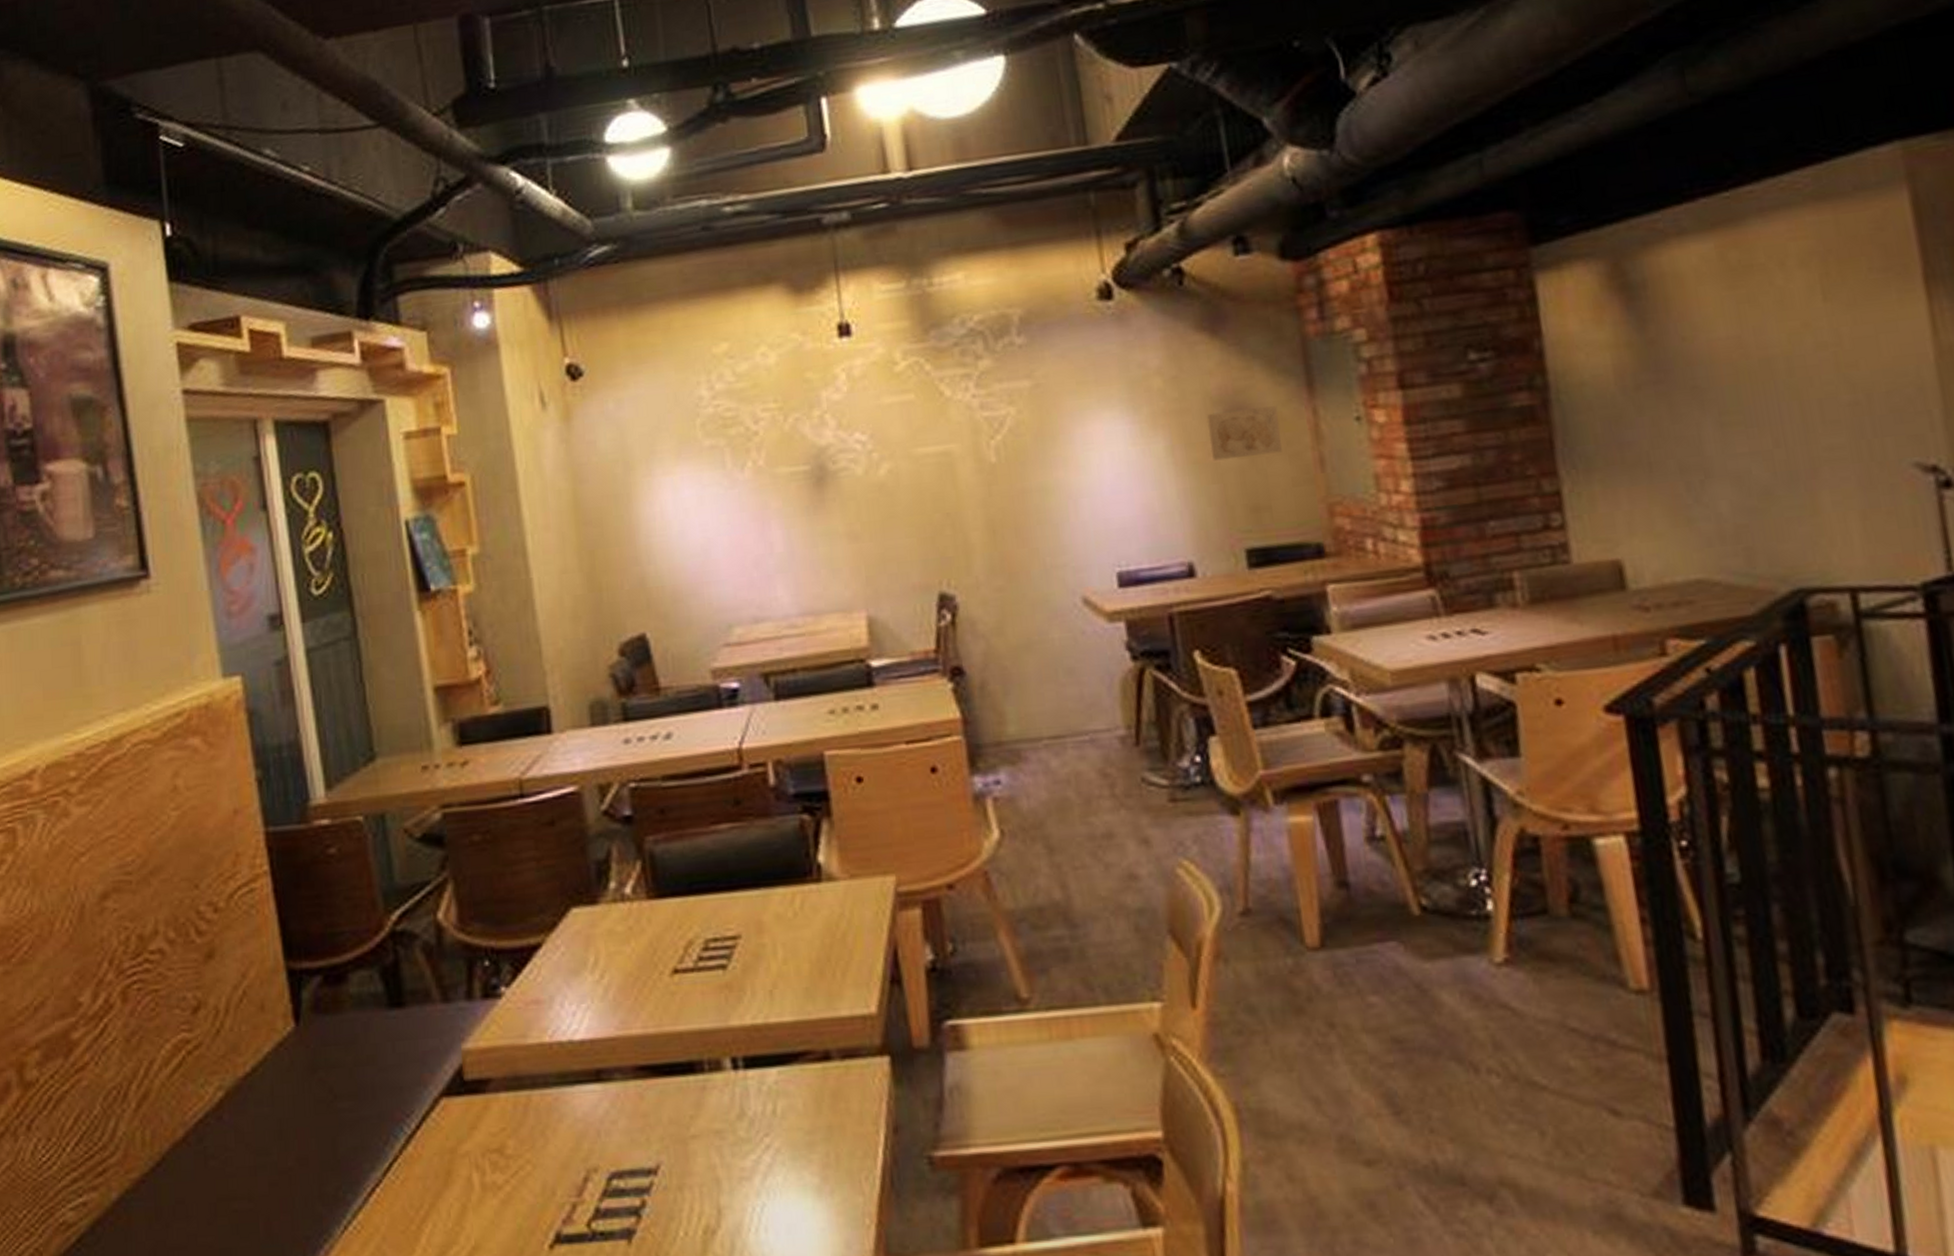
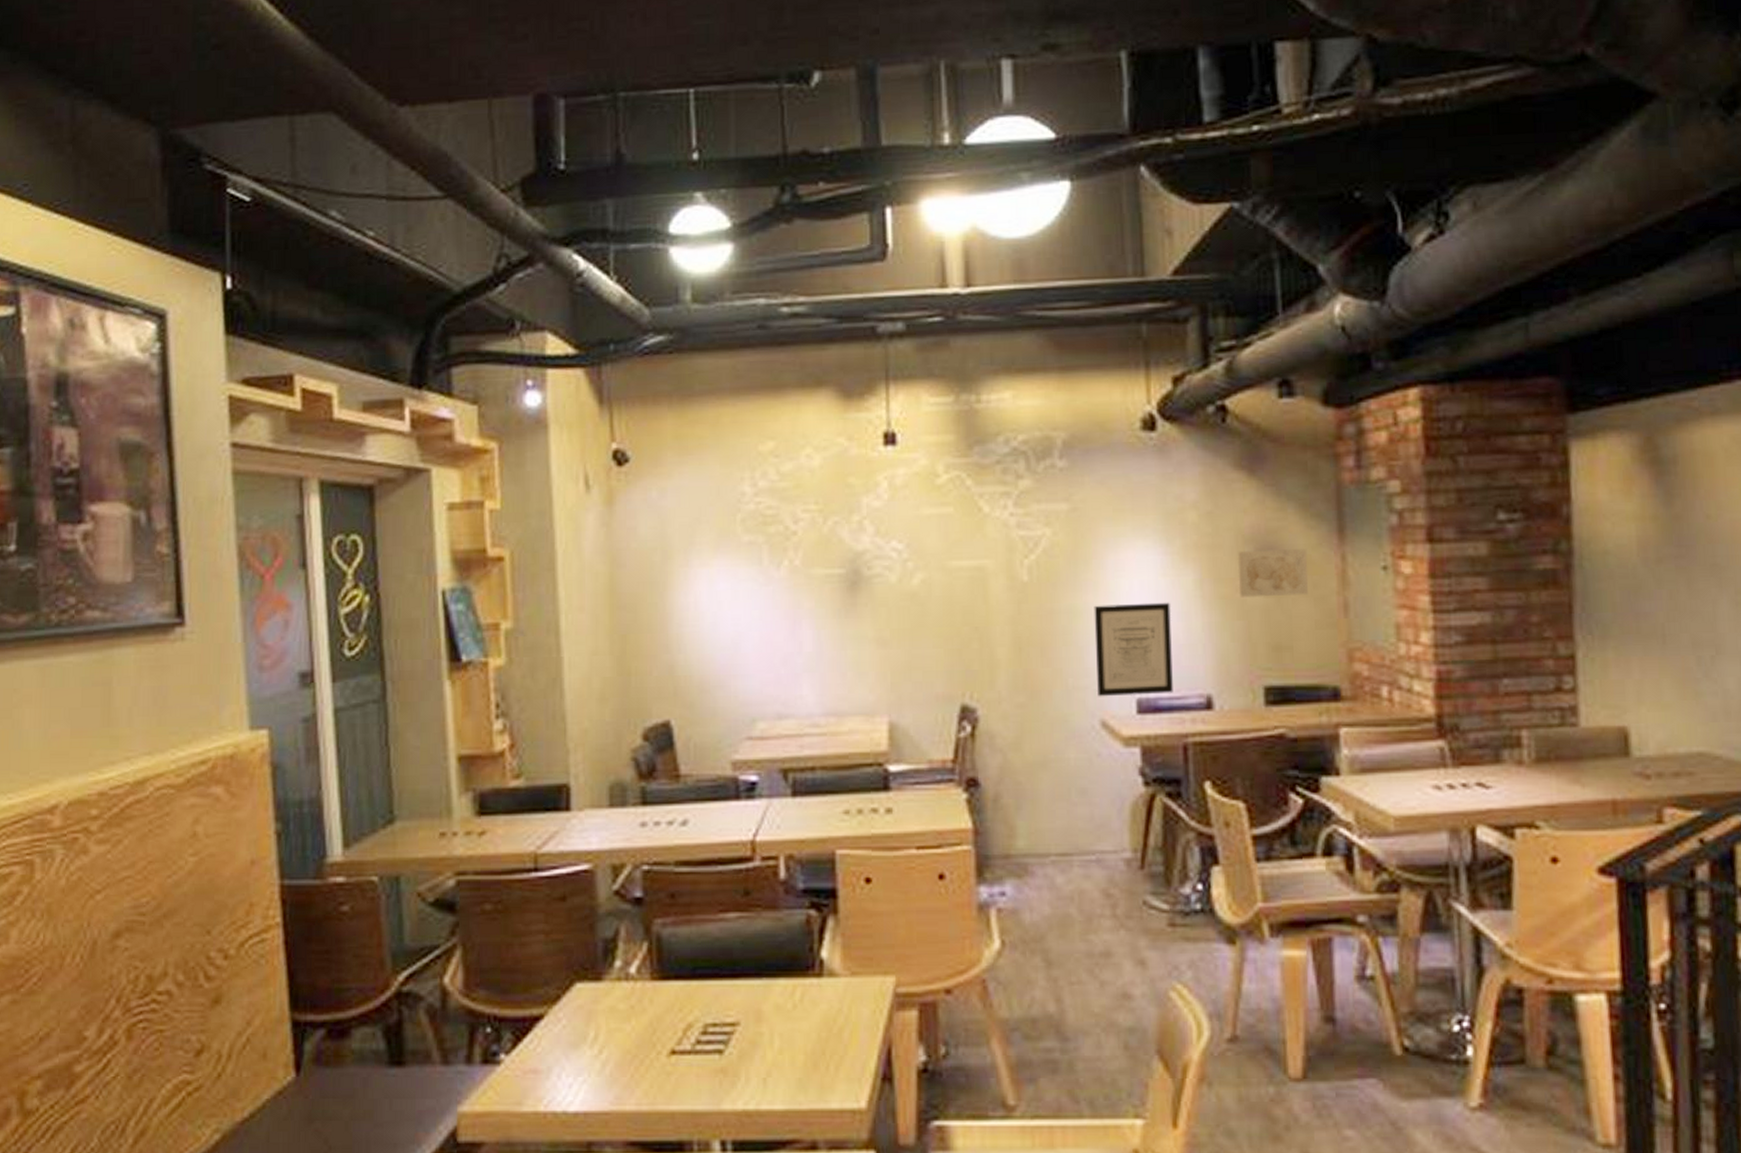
wall art: none [1065,471,1154,574] -> present [1094,602,1173,697]

